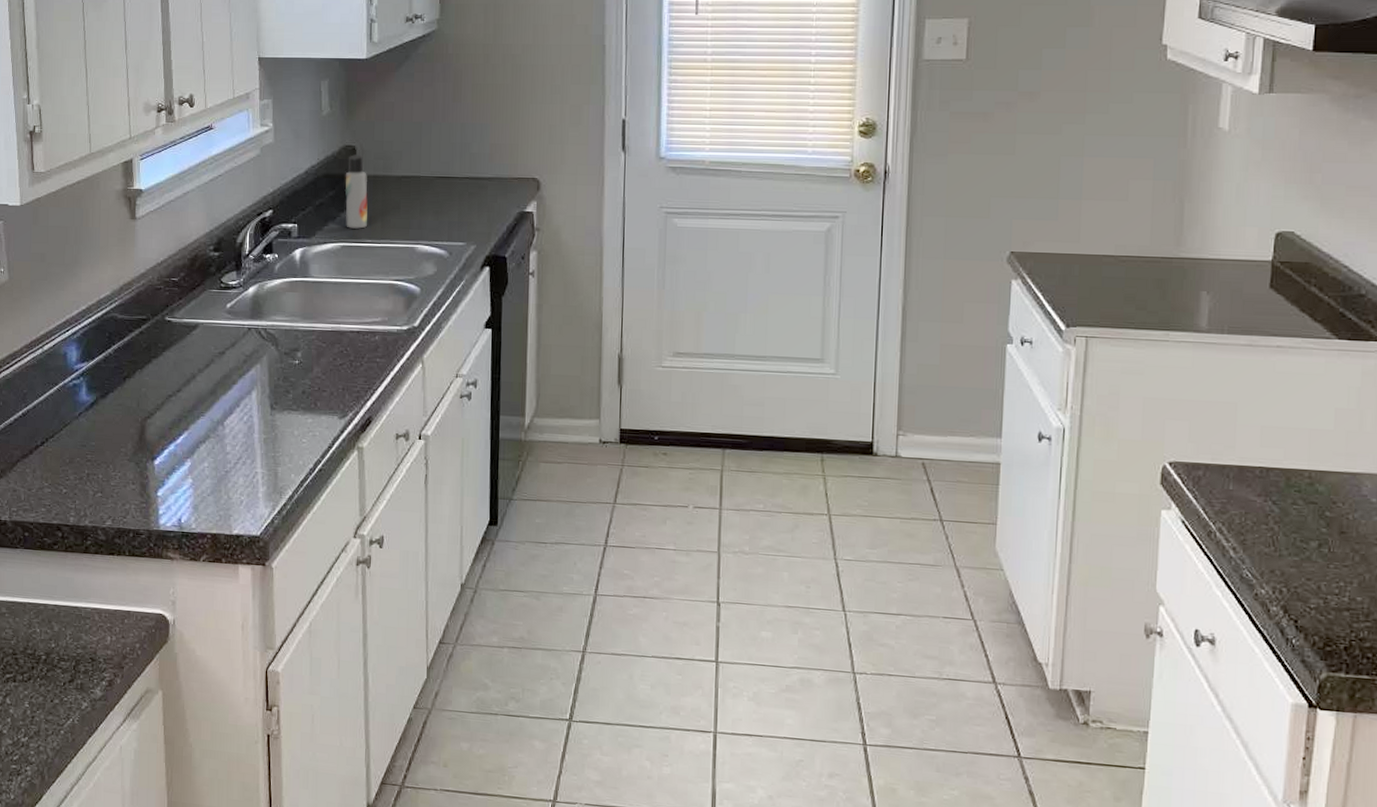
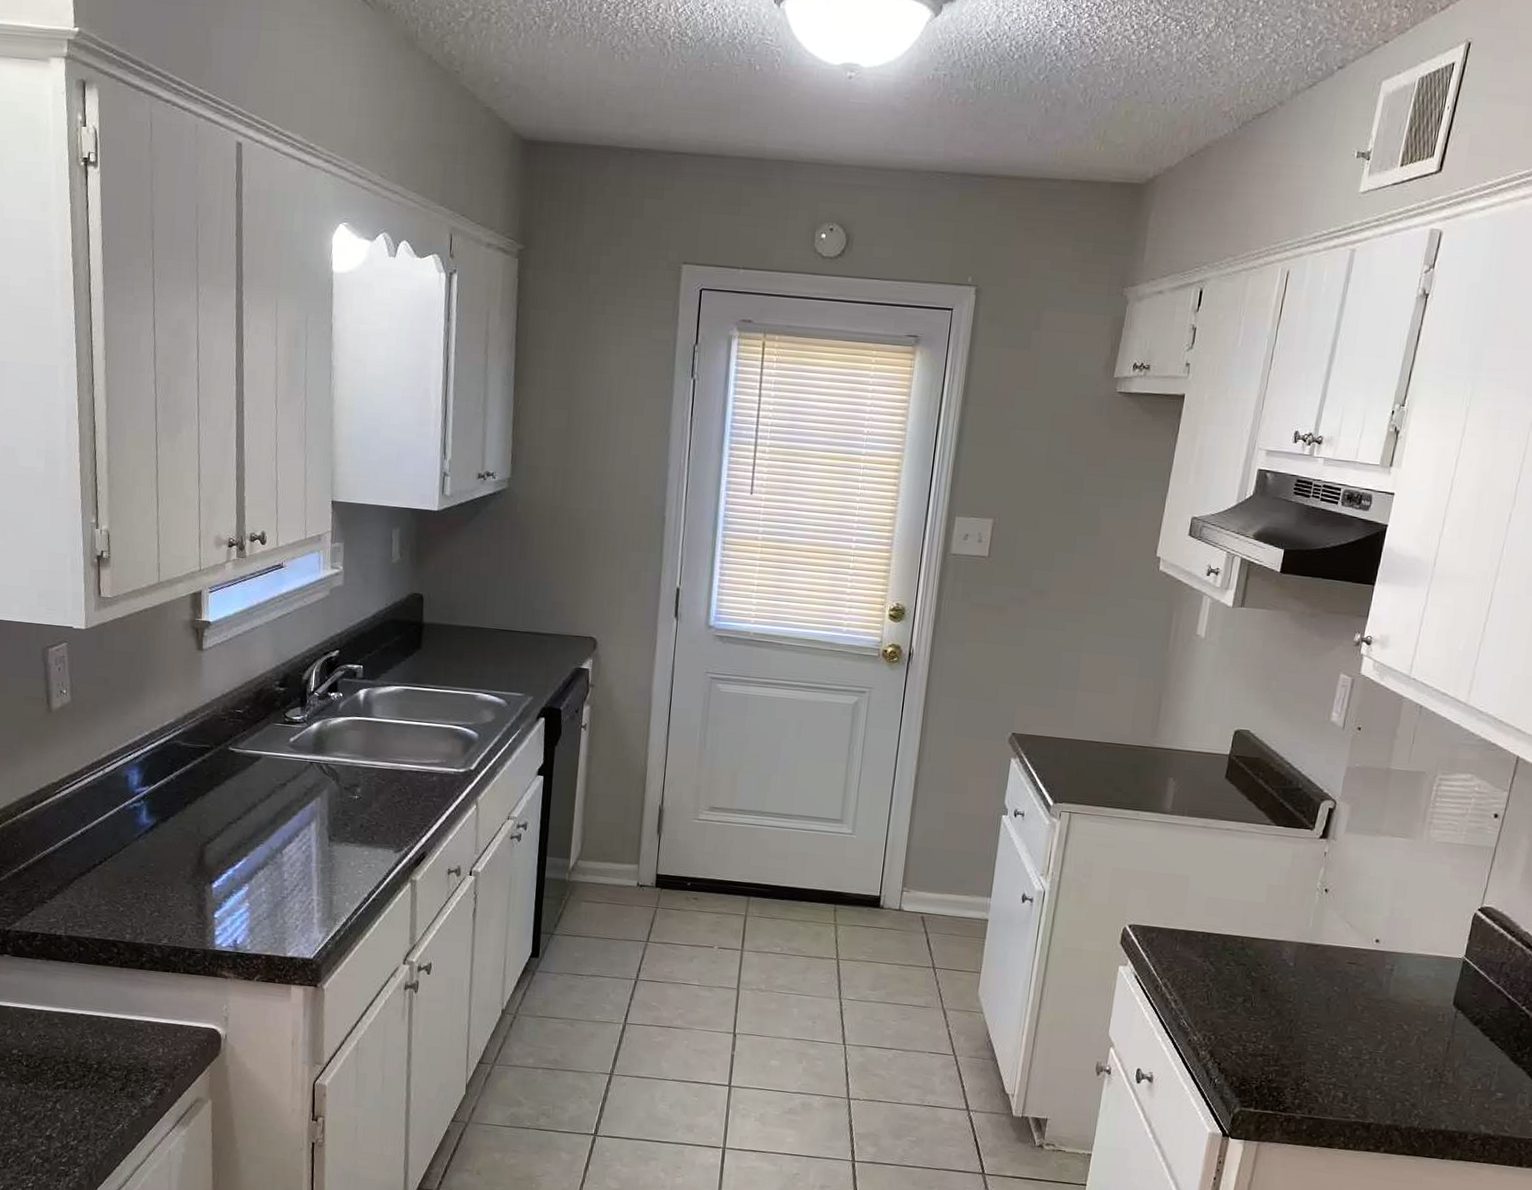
lotion bottle: present [345,154,368,229] -> none [410,602,433,674]

